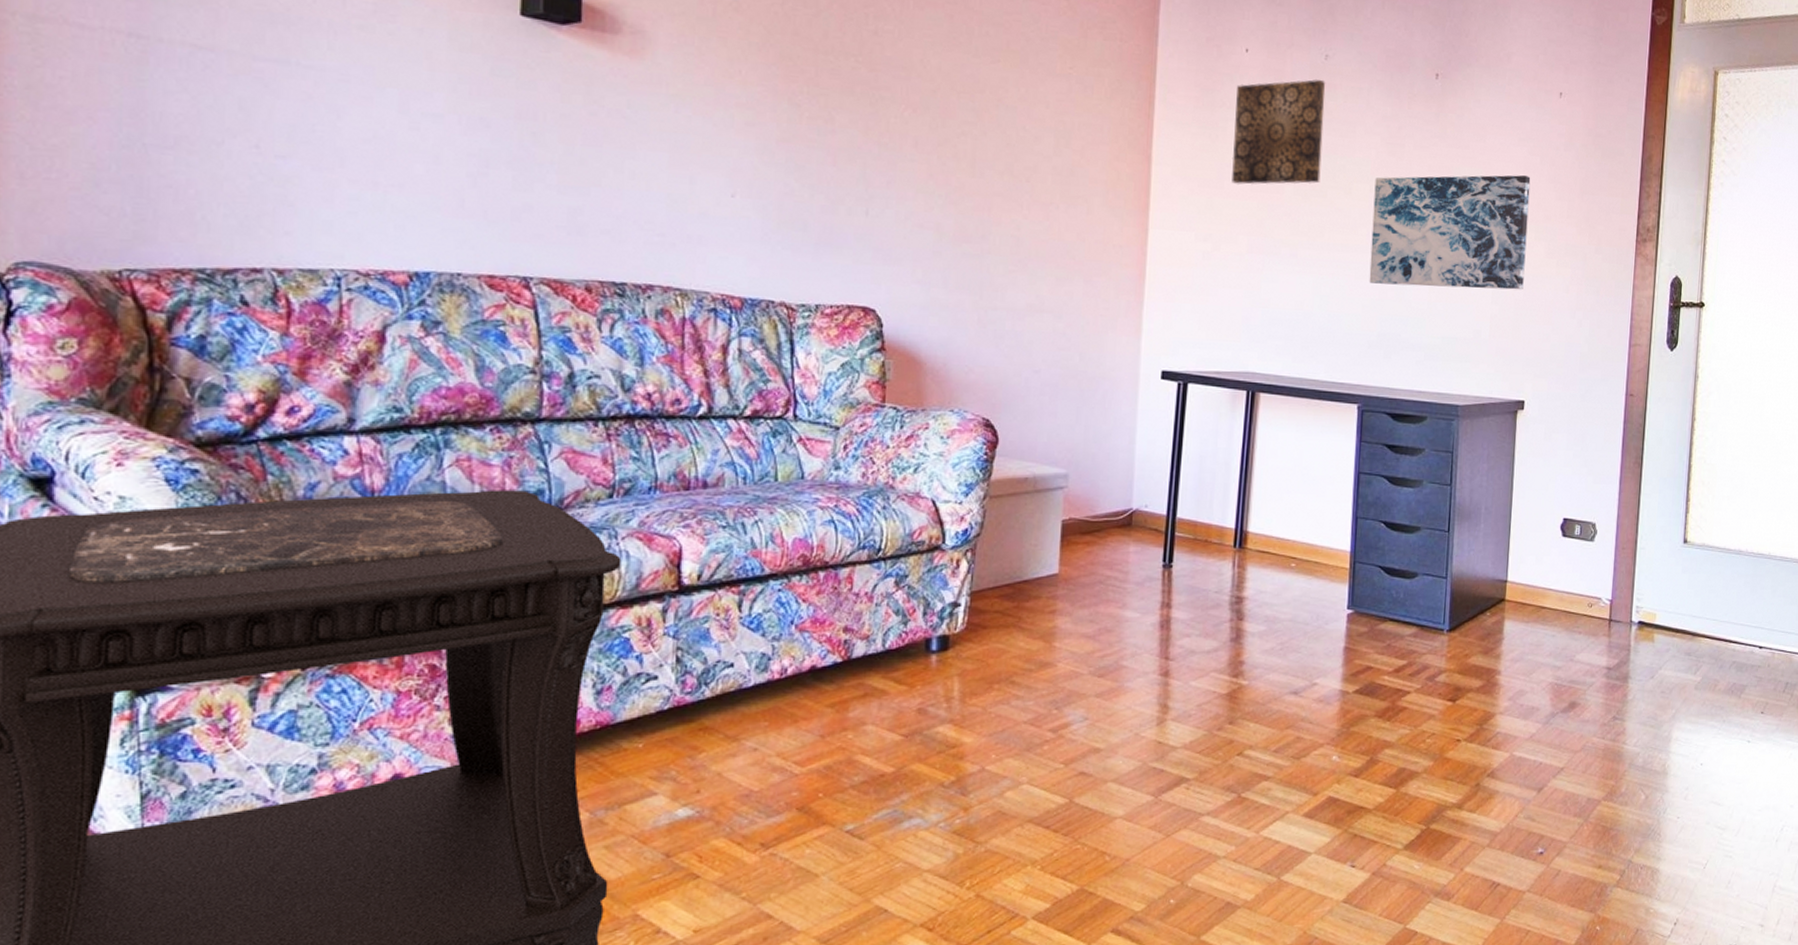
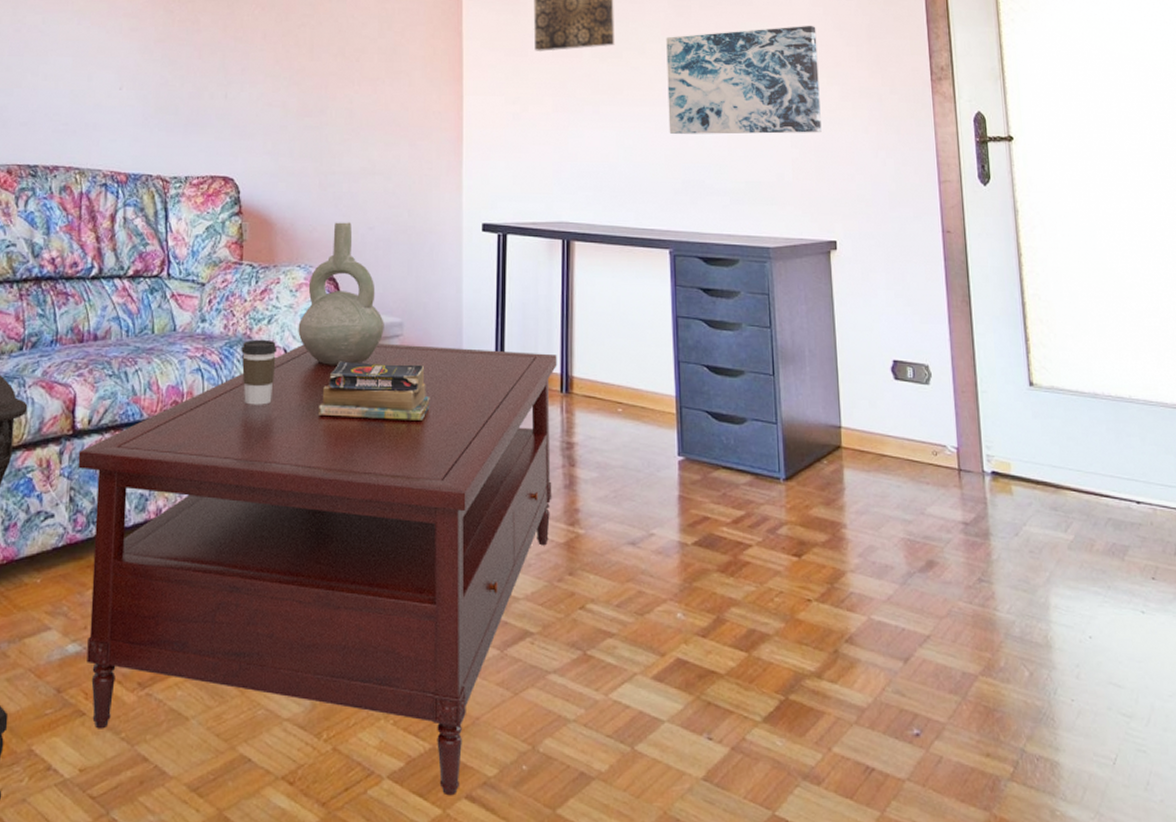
coffee table: none [685,495,1233,931] -> present [78,343,557,796]
coffee cup: none [882,489,925,559] -> present [241,339,277,405]
decorative vase: none [949,363,1048,518] -> present [298,222,384,365]
books: none [969,513,1095,575] -> present [317,361,430,420]

